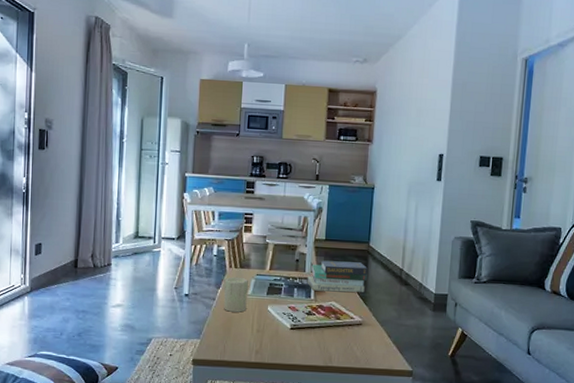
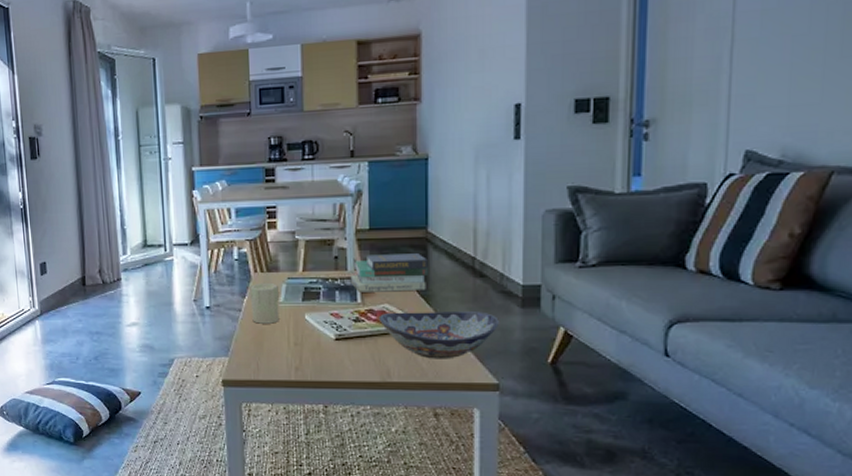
decorative bowl: none [326,308,416,350] -> present [378,311,499,359]

